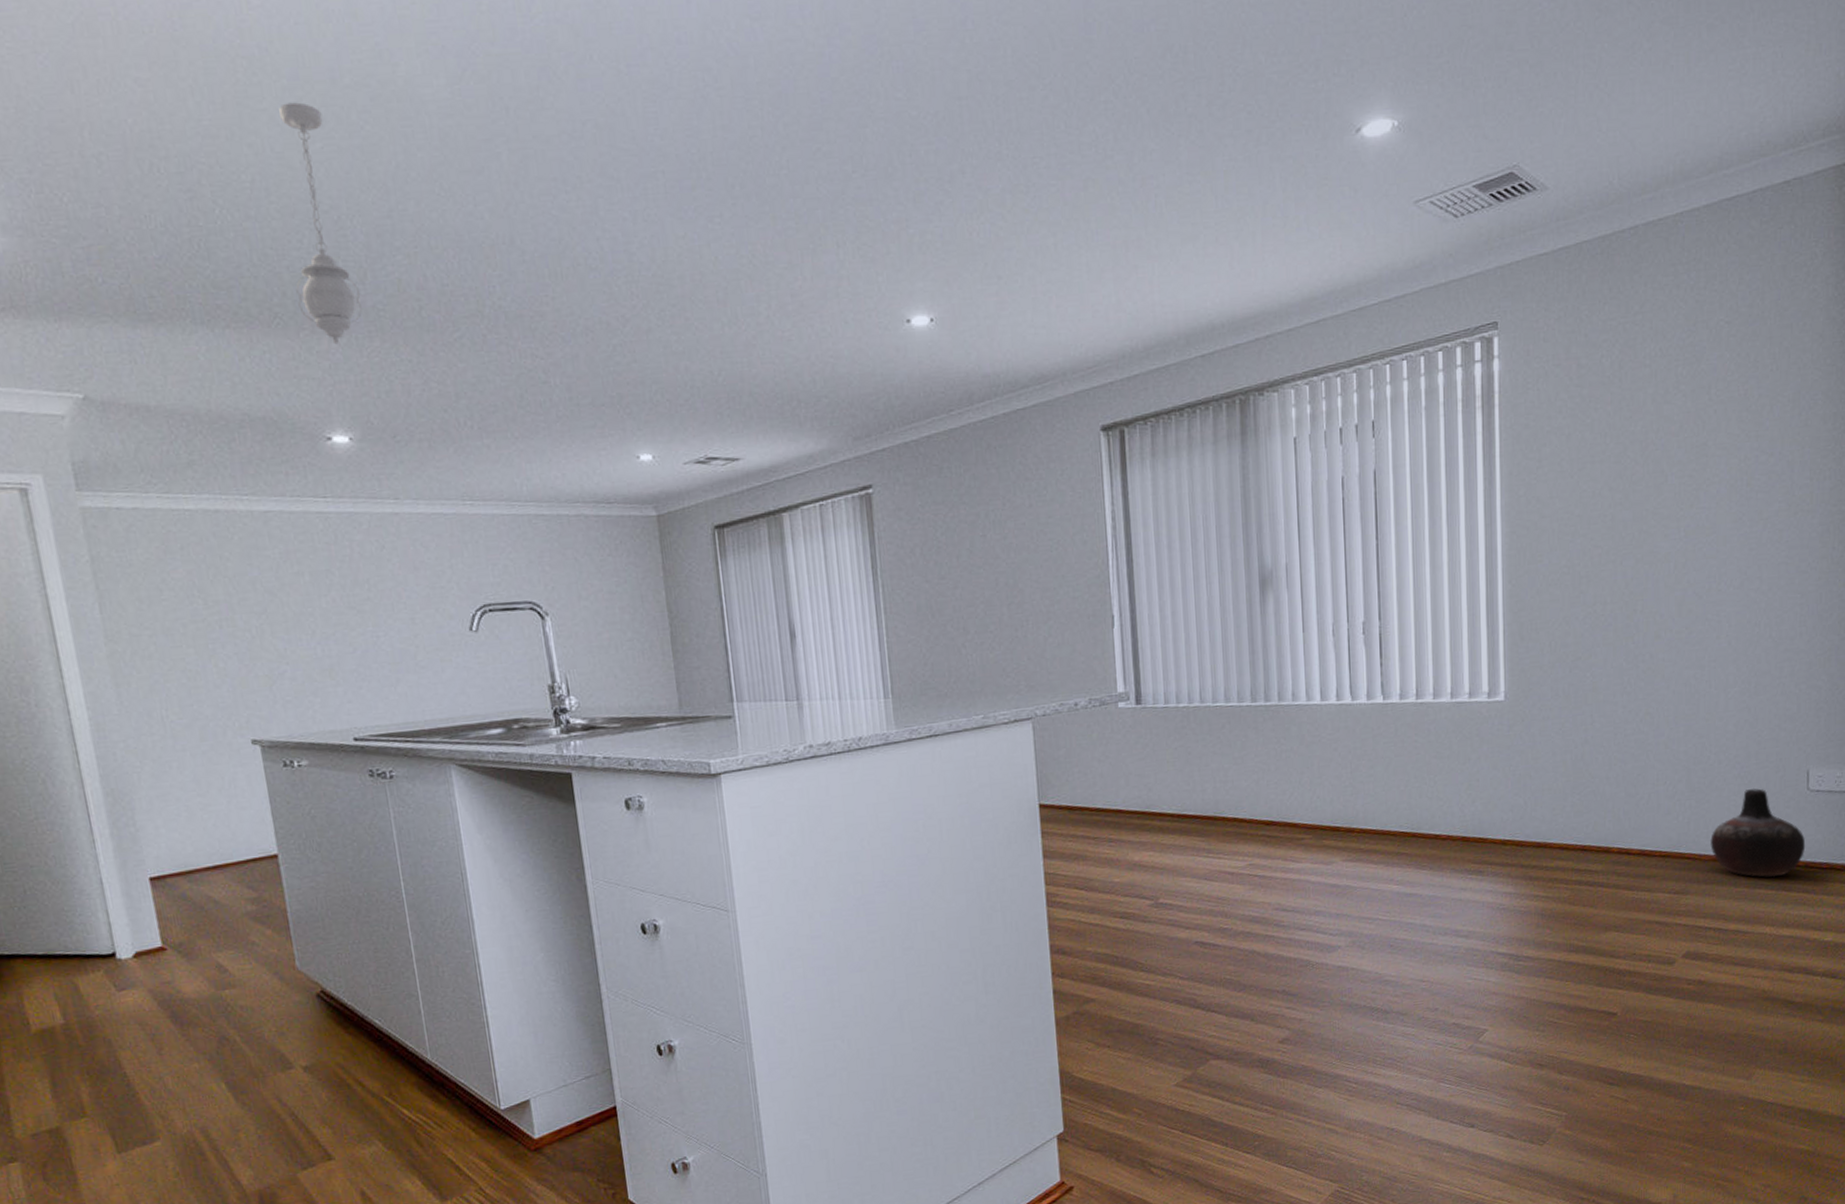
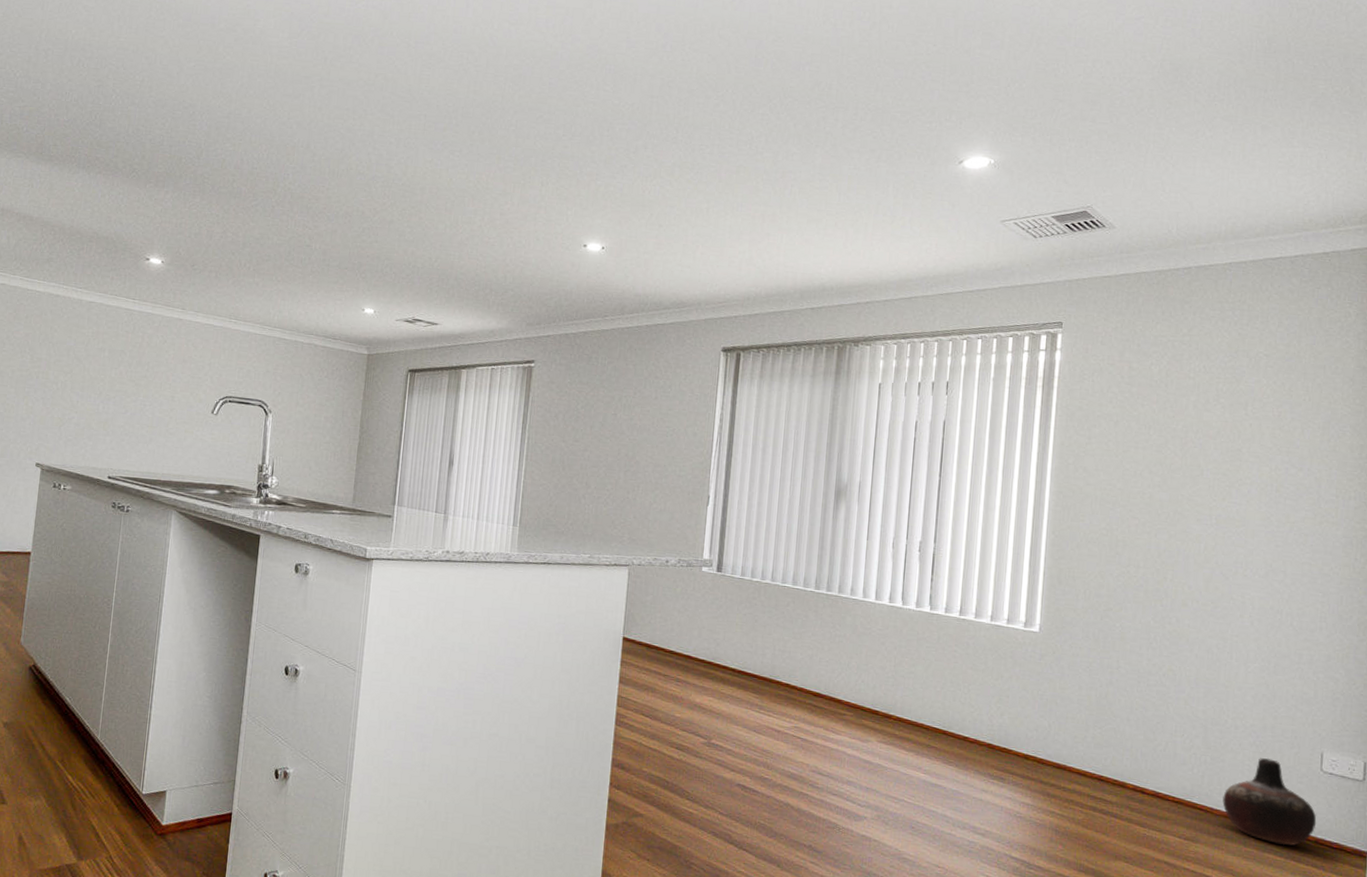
pendant light: present [279,102,362,345] -> none [151,34,200,196]

